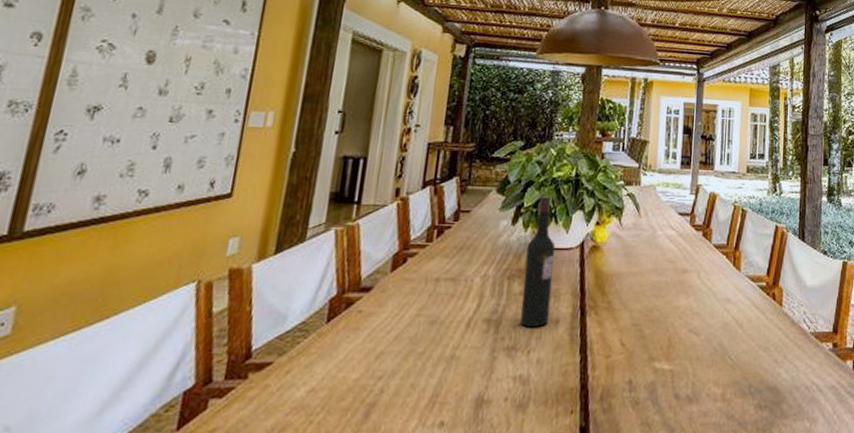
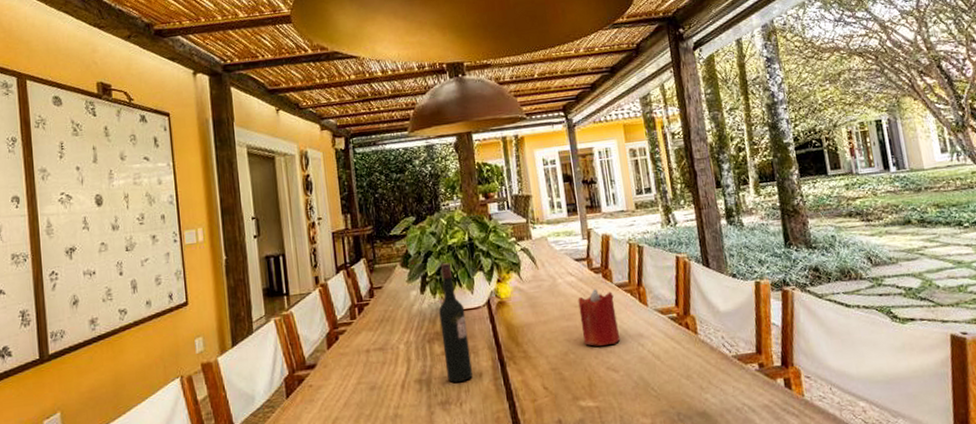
candle: none [671,245,710,306] -> present [578,288,621,346]

